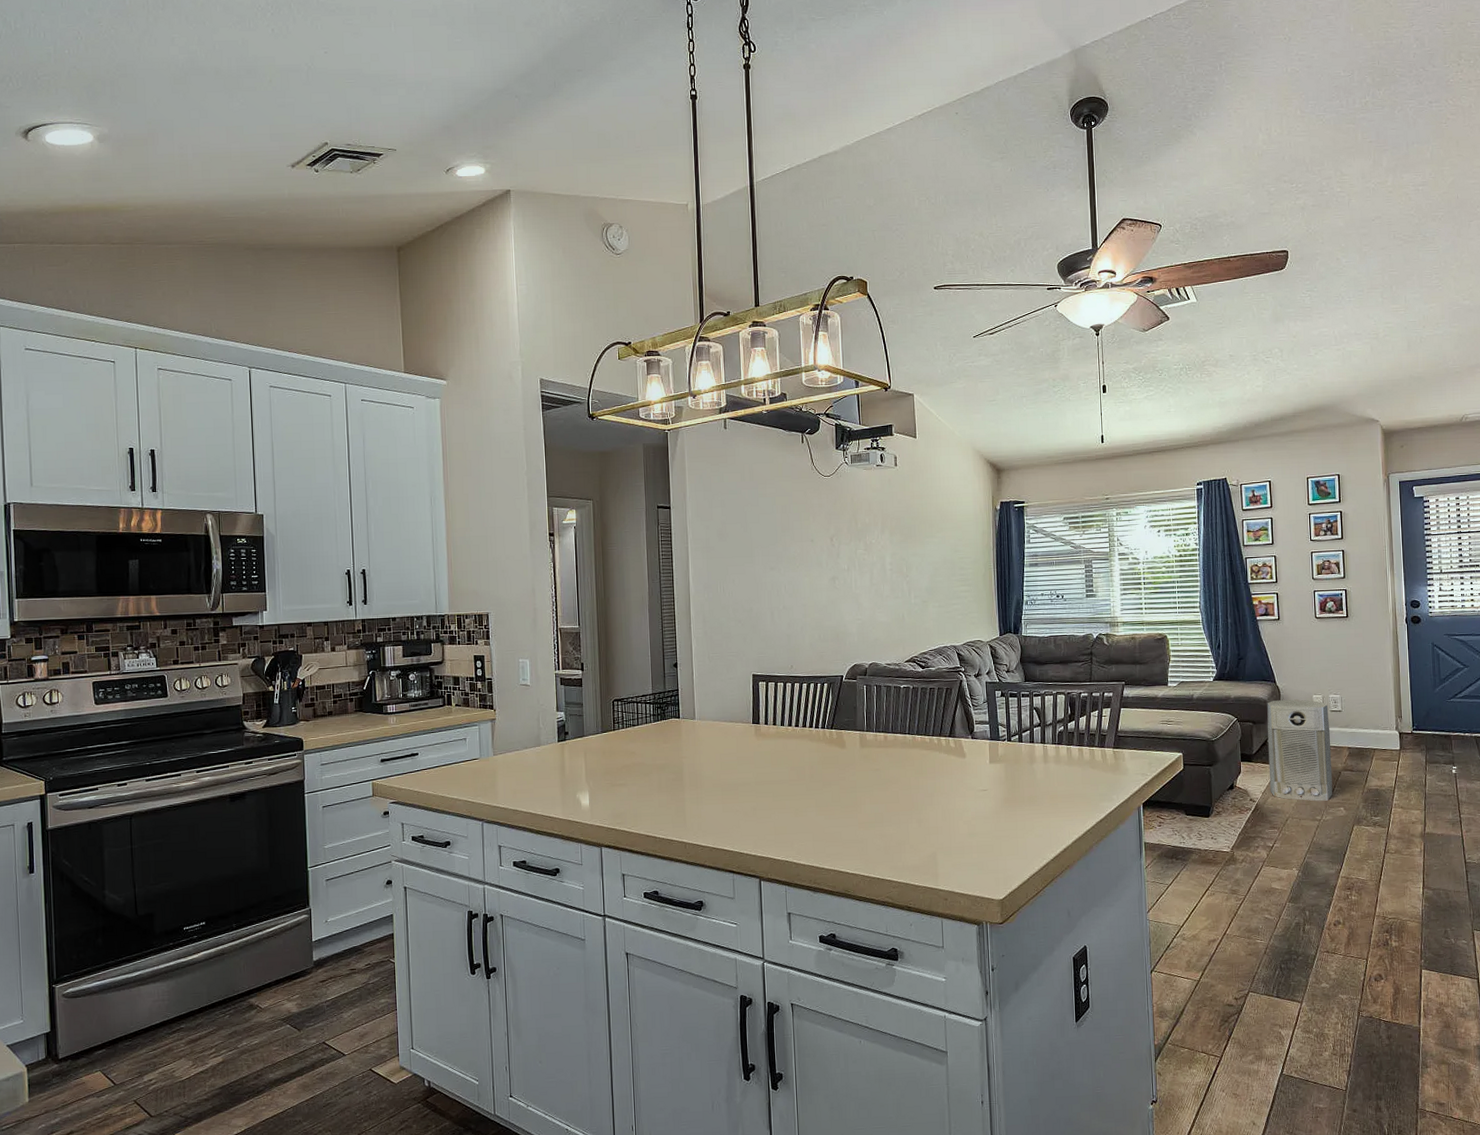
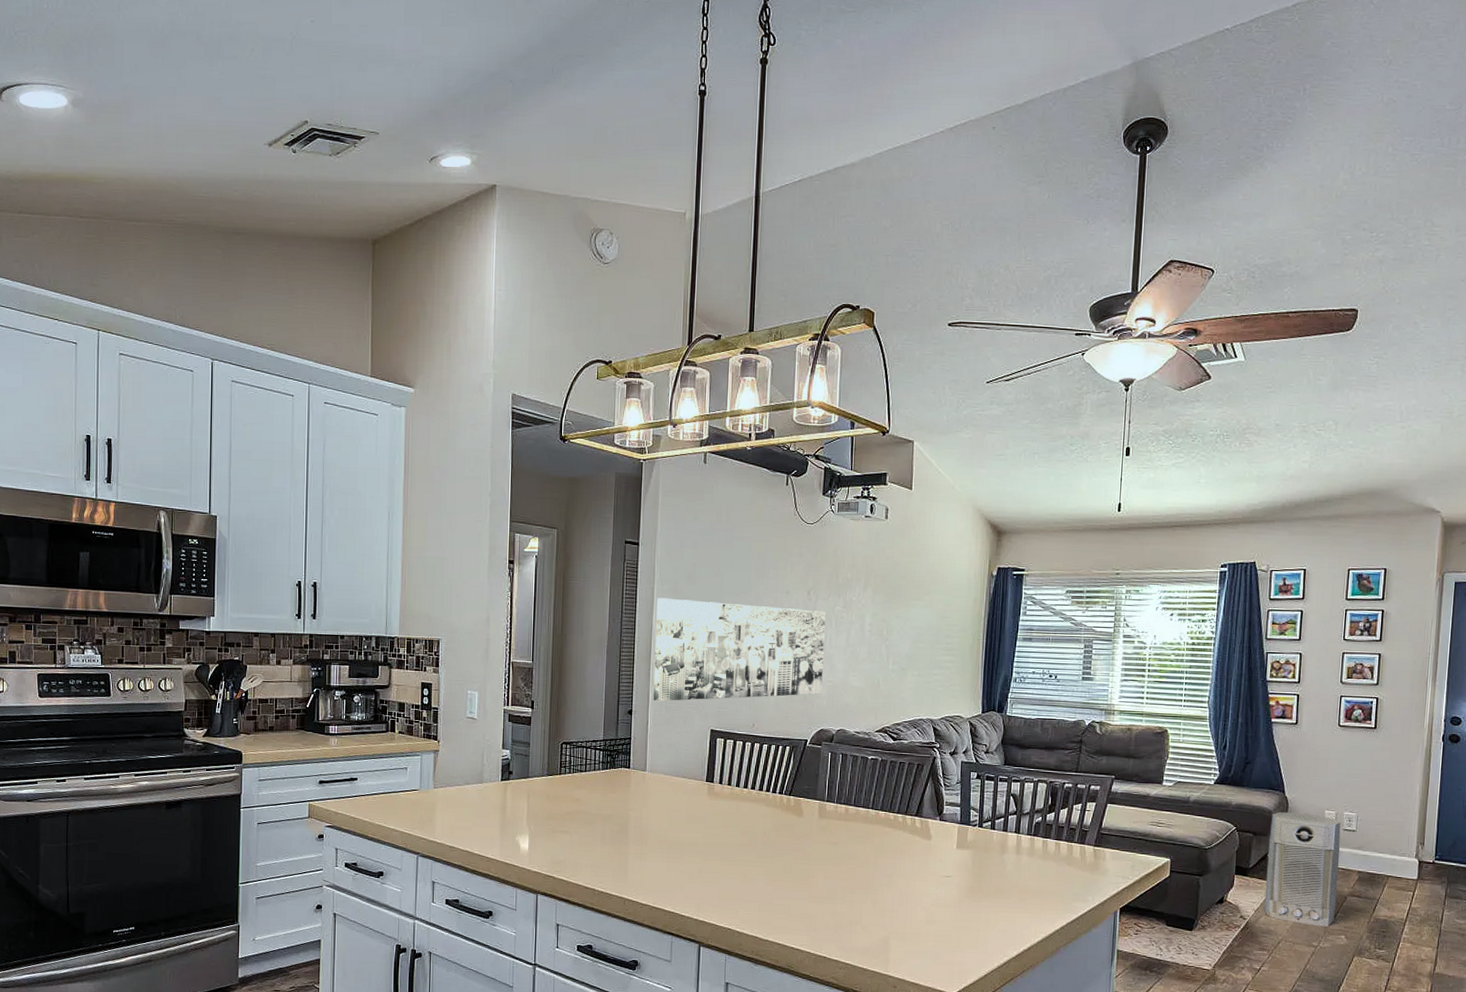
wall art: none [691,555,852,653] -> present [653,597,826,702]

